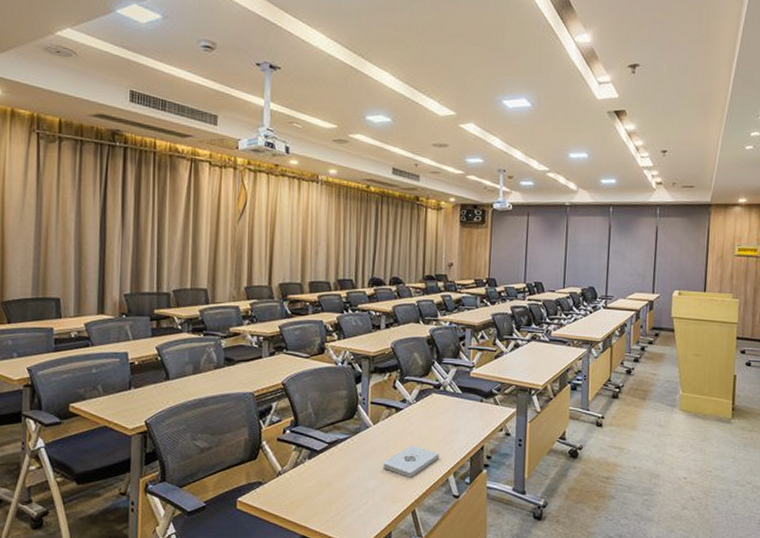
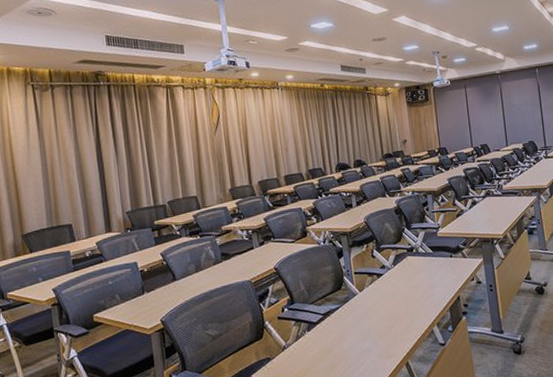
notepad: present [383,446,439,478] -> none [374,305,422,335]

